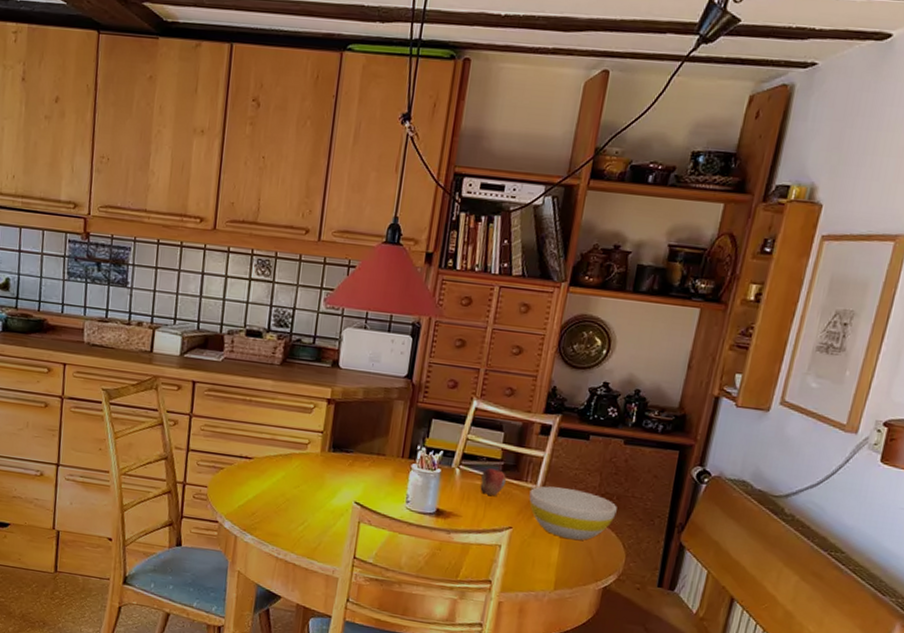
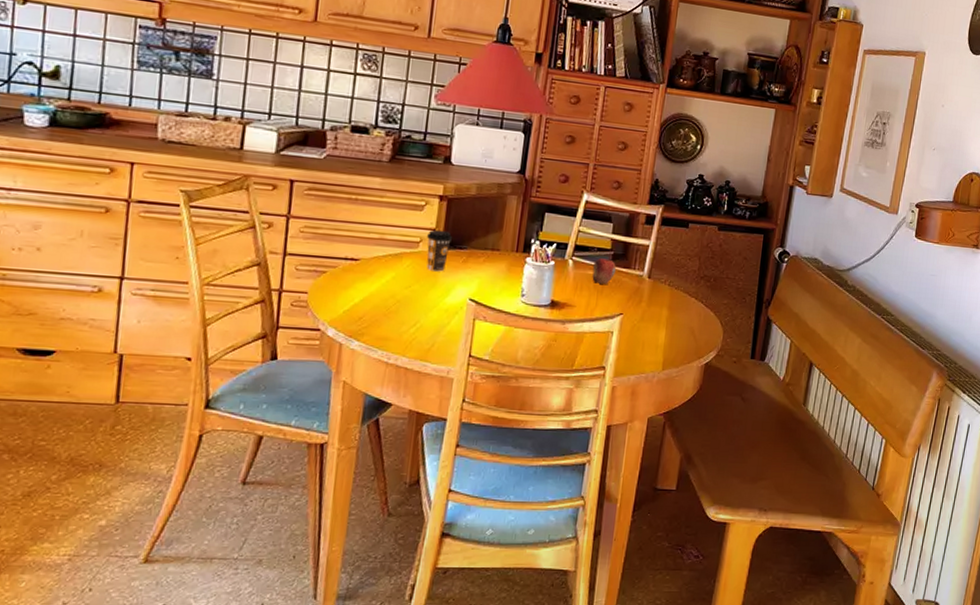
coffee cup: none [314,432,340,474] -> present [426,229,453,272]
bowl: present [529,486,617,540] -> none [637,272,714,322]

